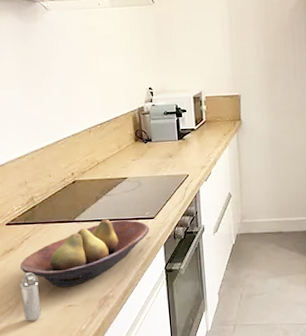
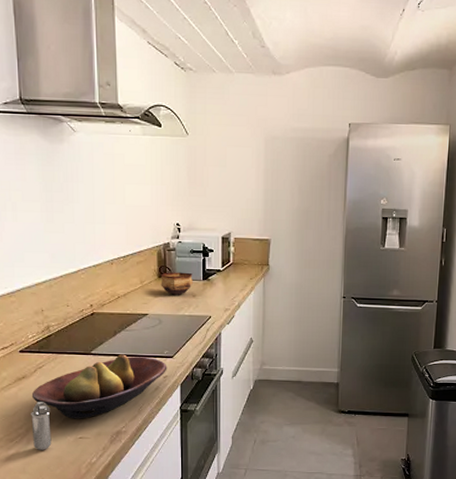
bowl: none [137,134,169,157] -> present [160,272,193,295]

